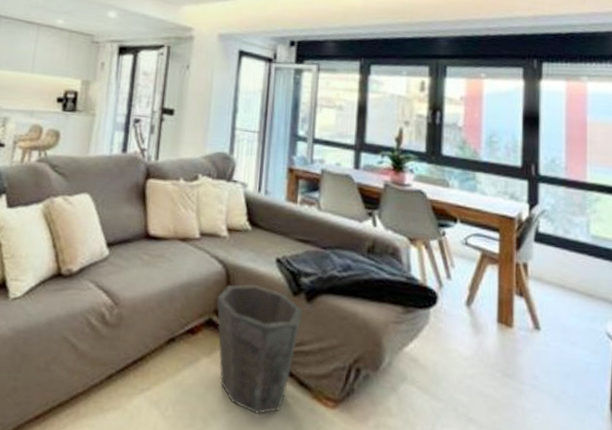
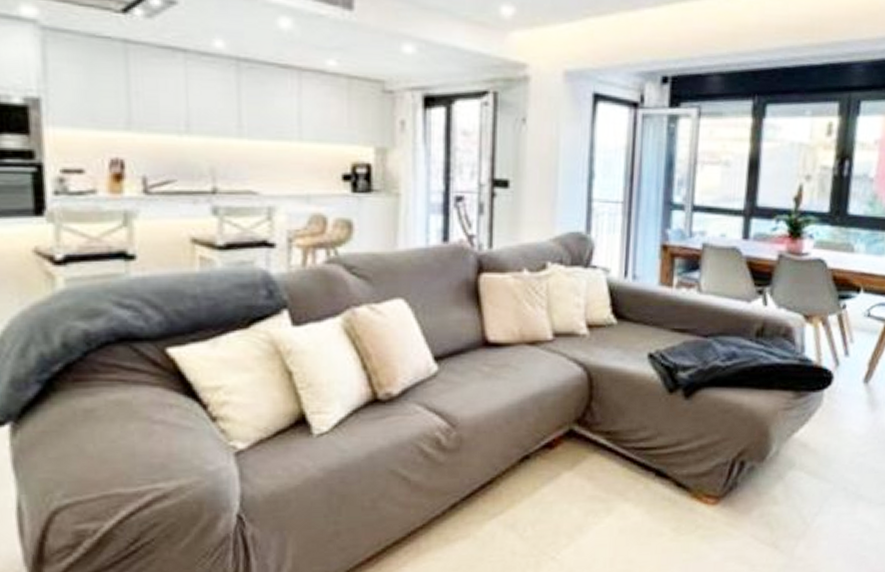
waste bin: present [217,284,302,414] -> none [578,385,680,522]

